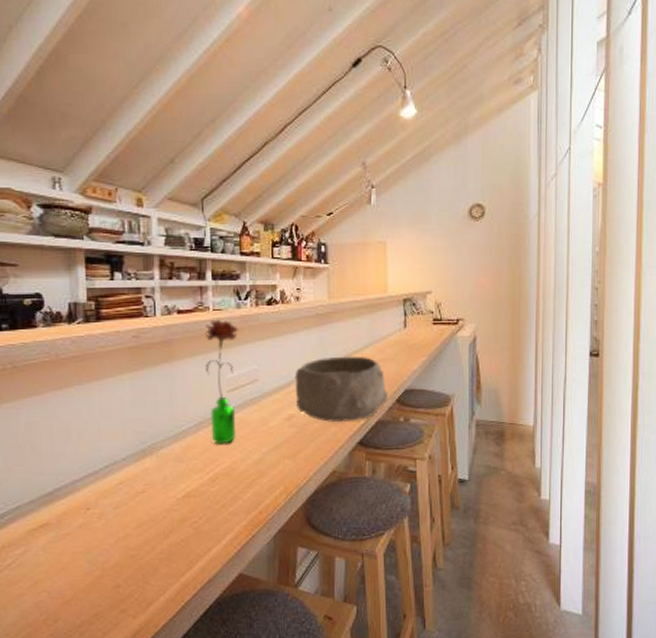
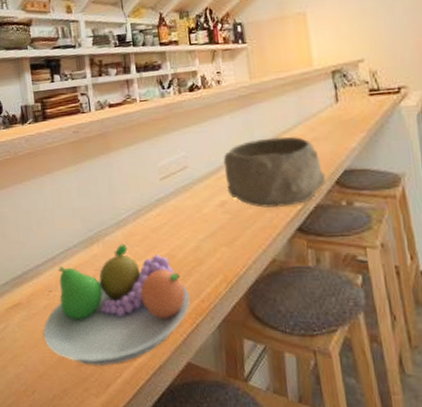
fruit bowl: none [74,457,248,585] -> present [43,244,191,365]
flower: present [205,319,239,445] -> none [134,110,172,232]

